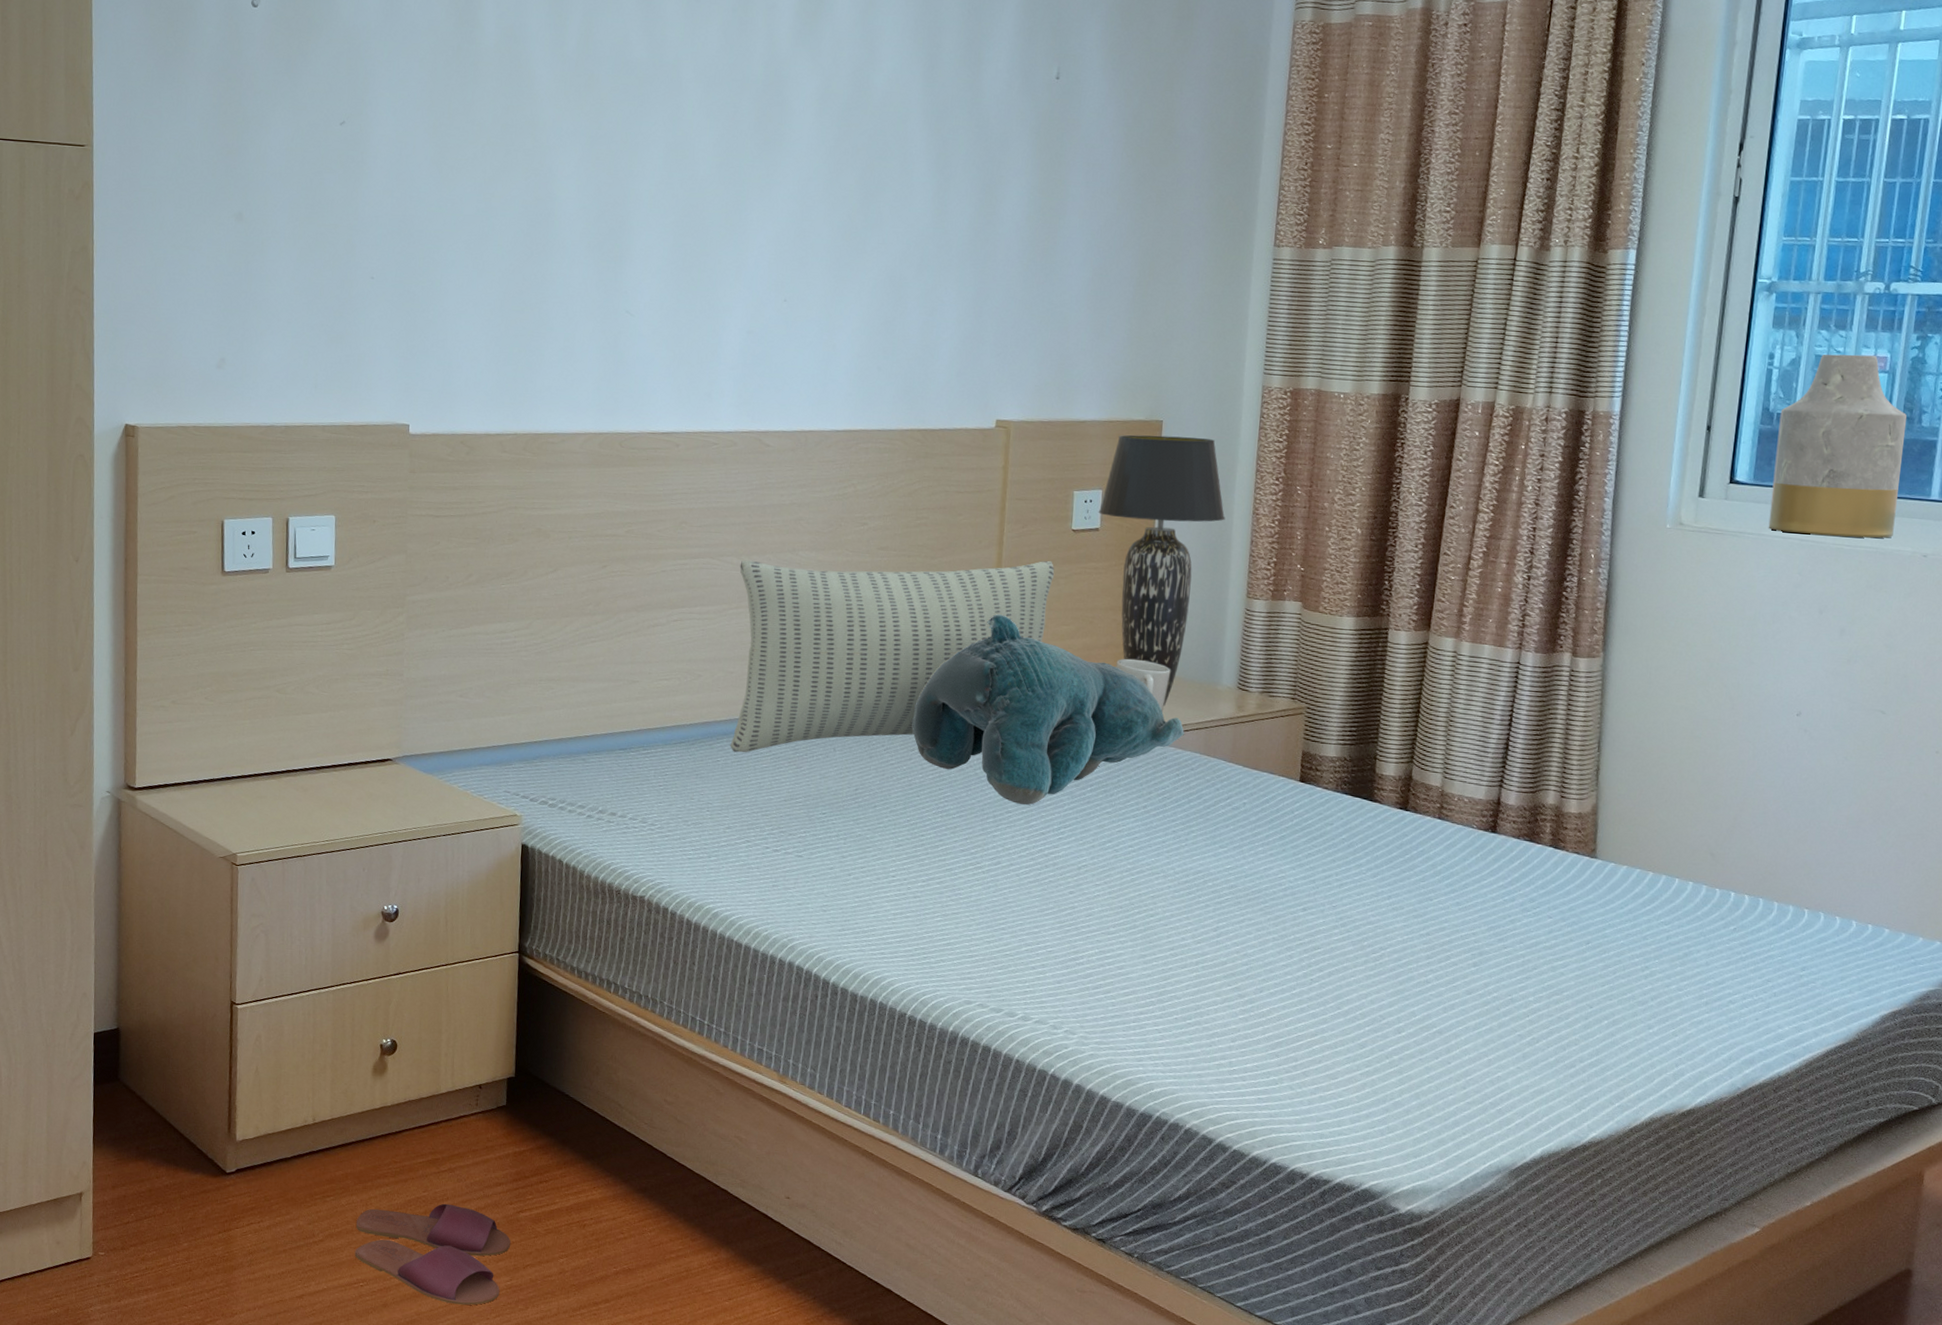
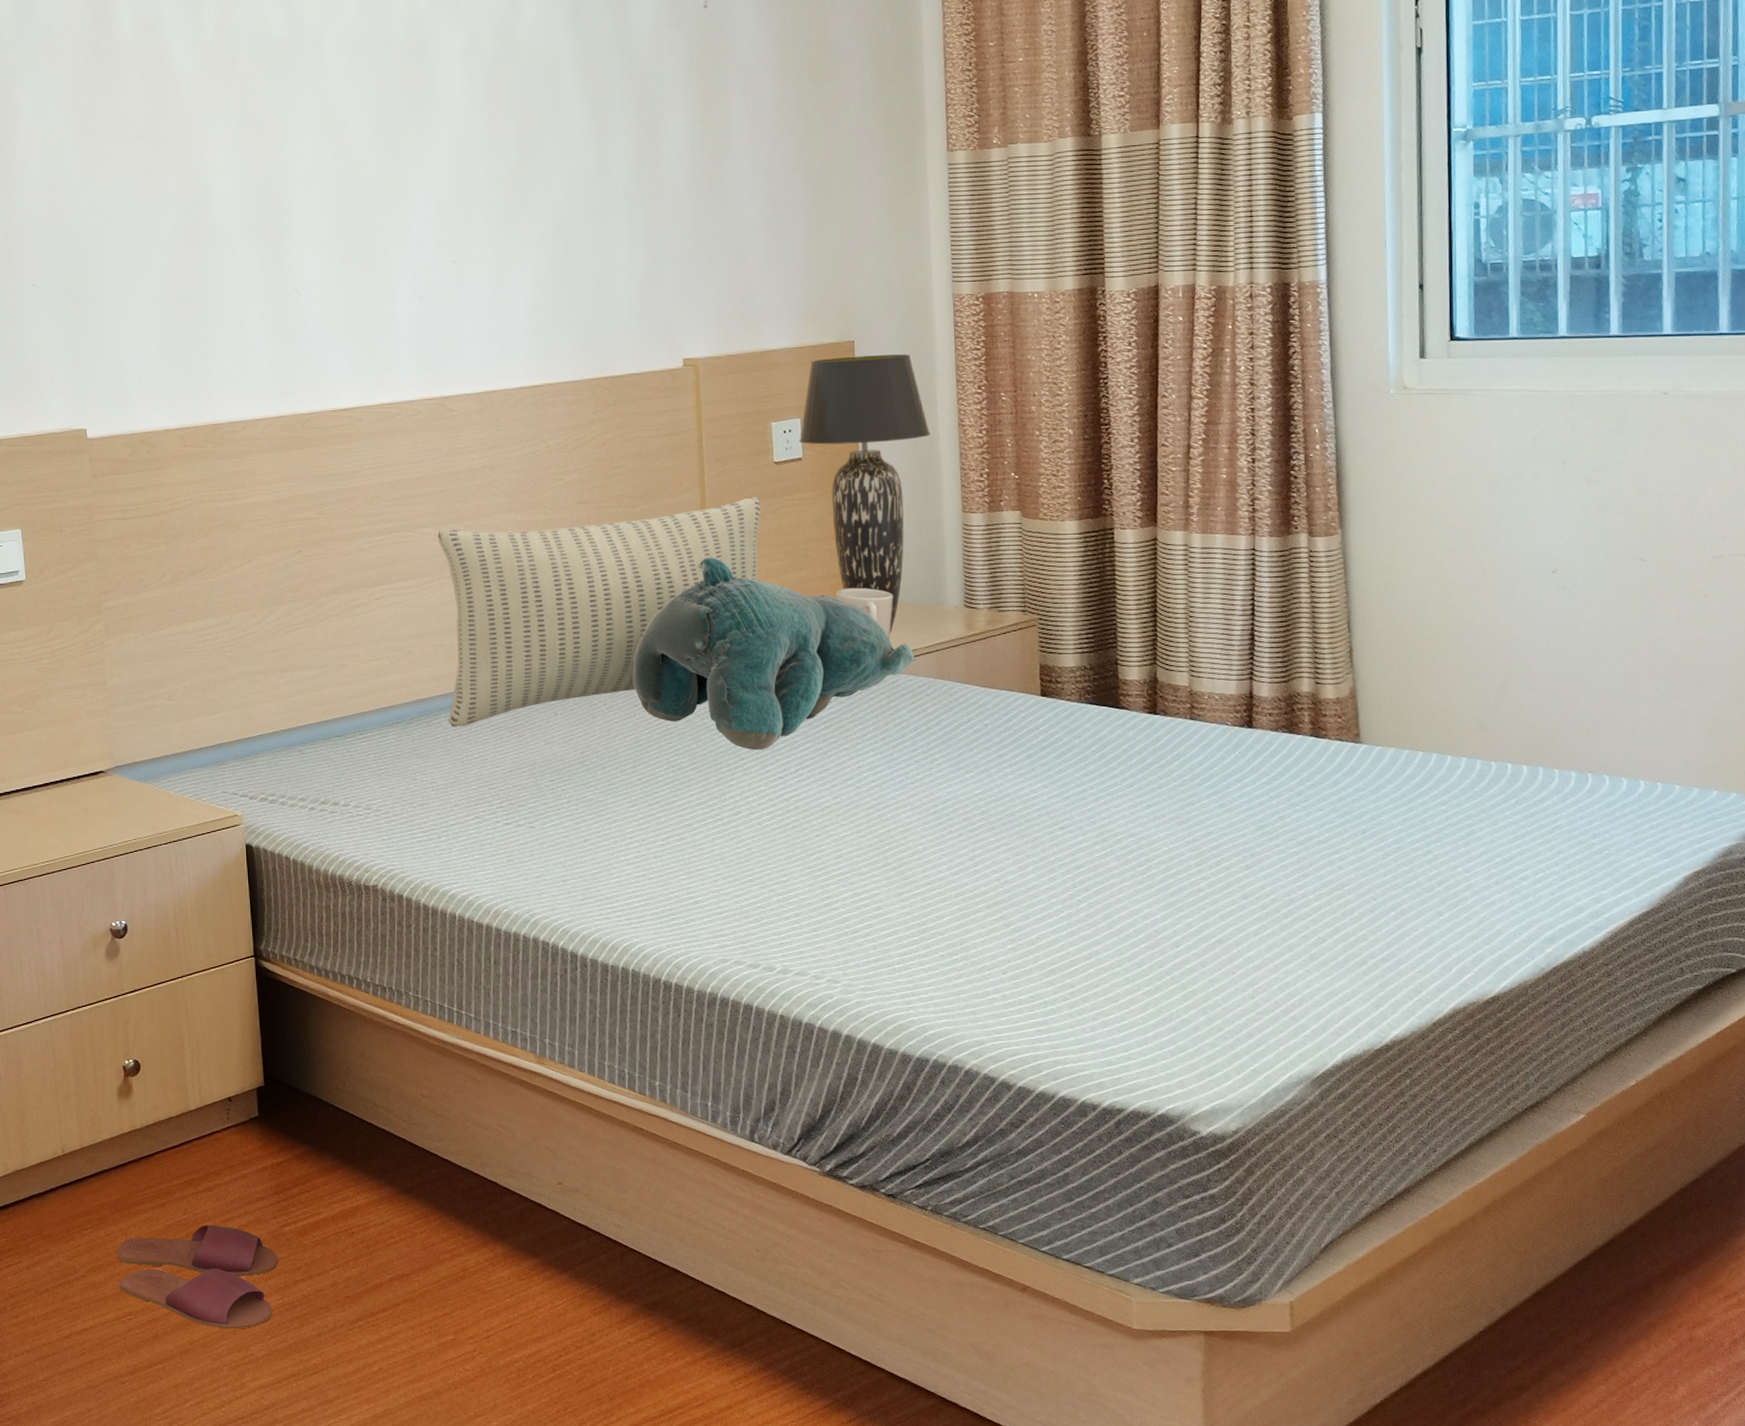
vase: present [1768,354,1907,538] -> none [1494,193,1629,385]

